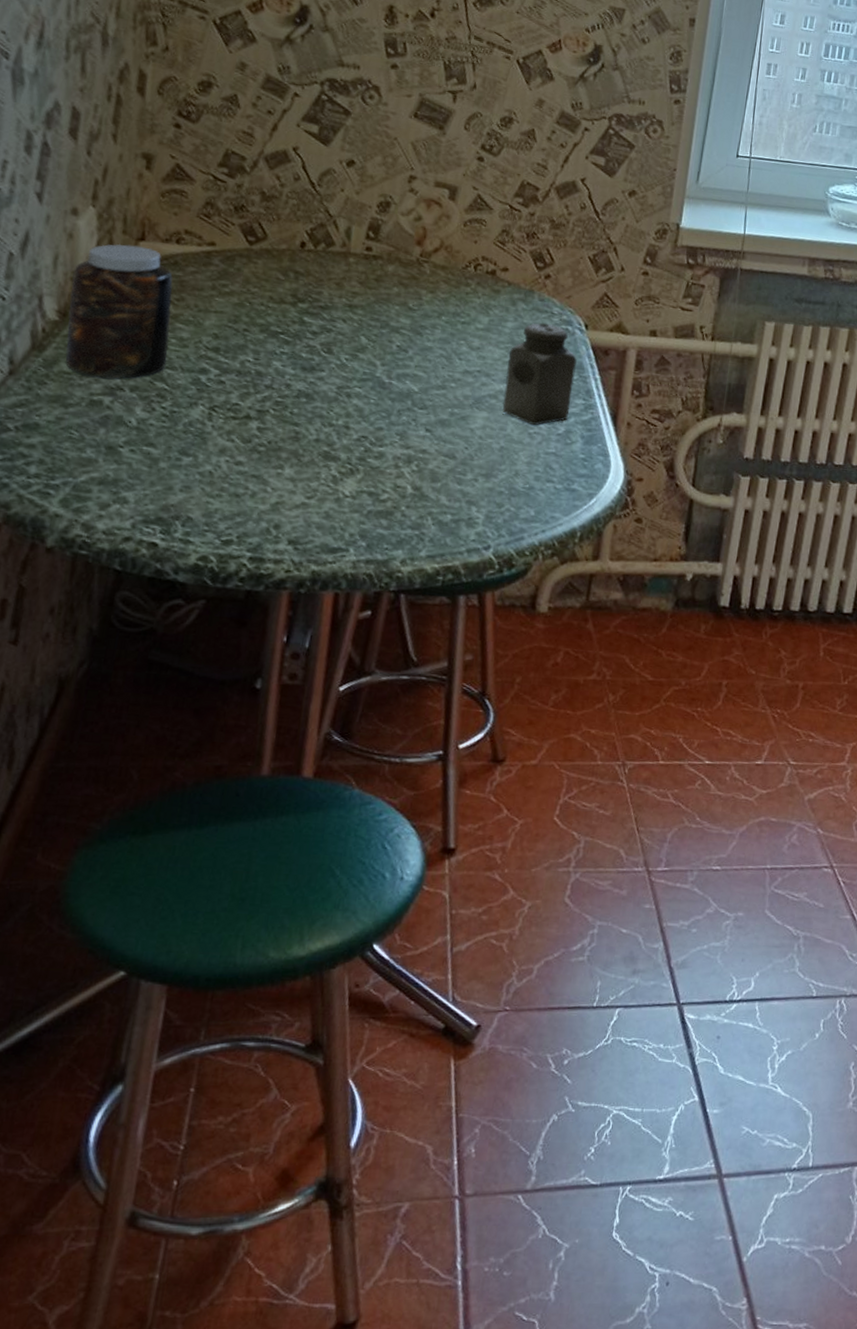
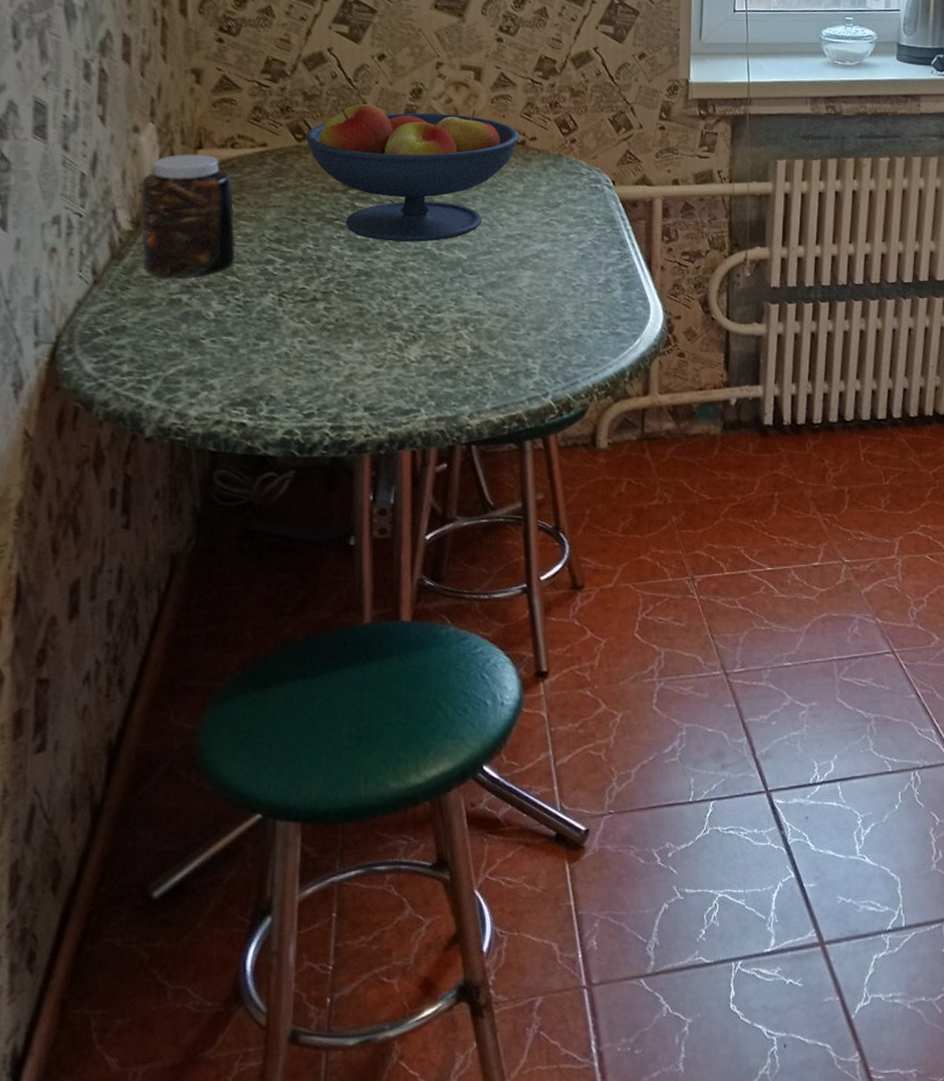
fruit bowl: none [257,211,490,368] -> present [305,103,519,242]
salt shaker: present [502,322,577,425] -> none [545,183,608,278]

